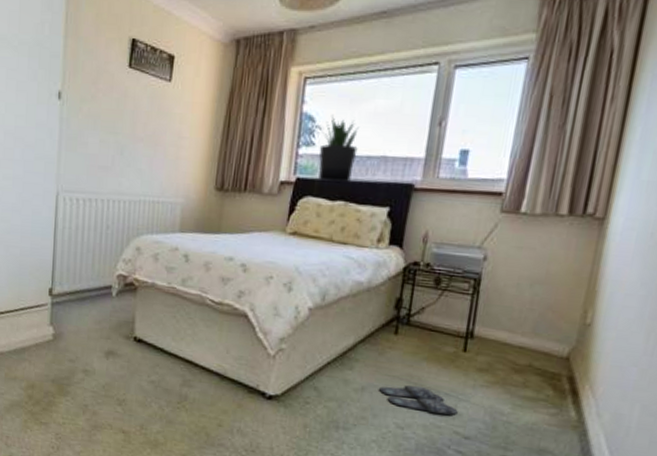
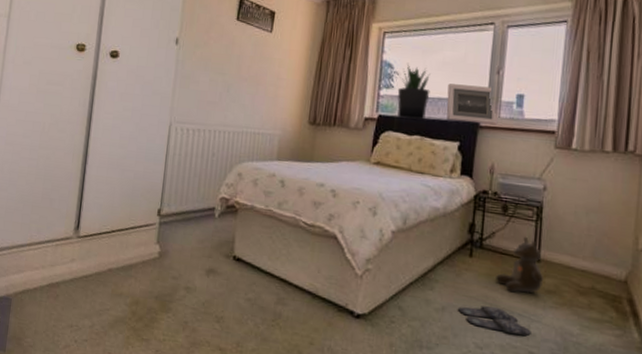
picture frame: none [376,139,437,187] -> present [446,83,498,125]
teddy bear: none [422,311,477,372] -> present [496,236,544,293]

